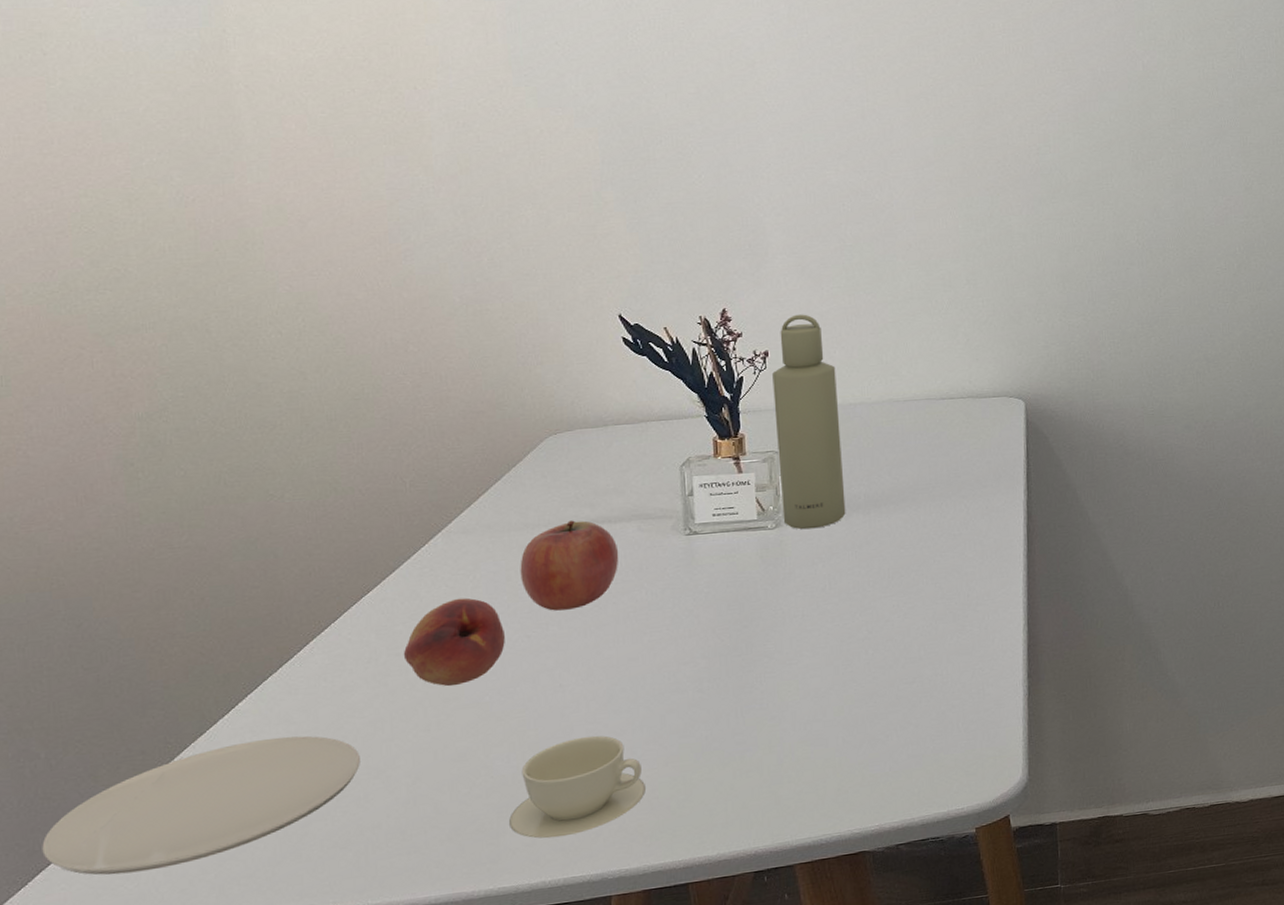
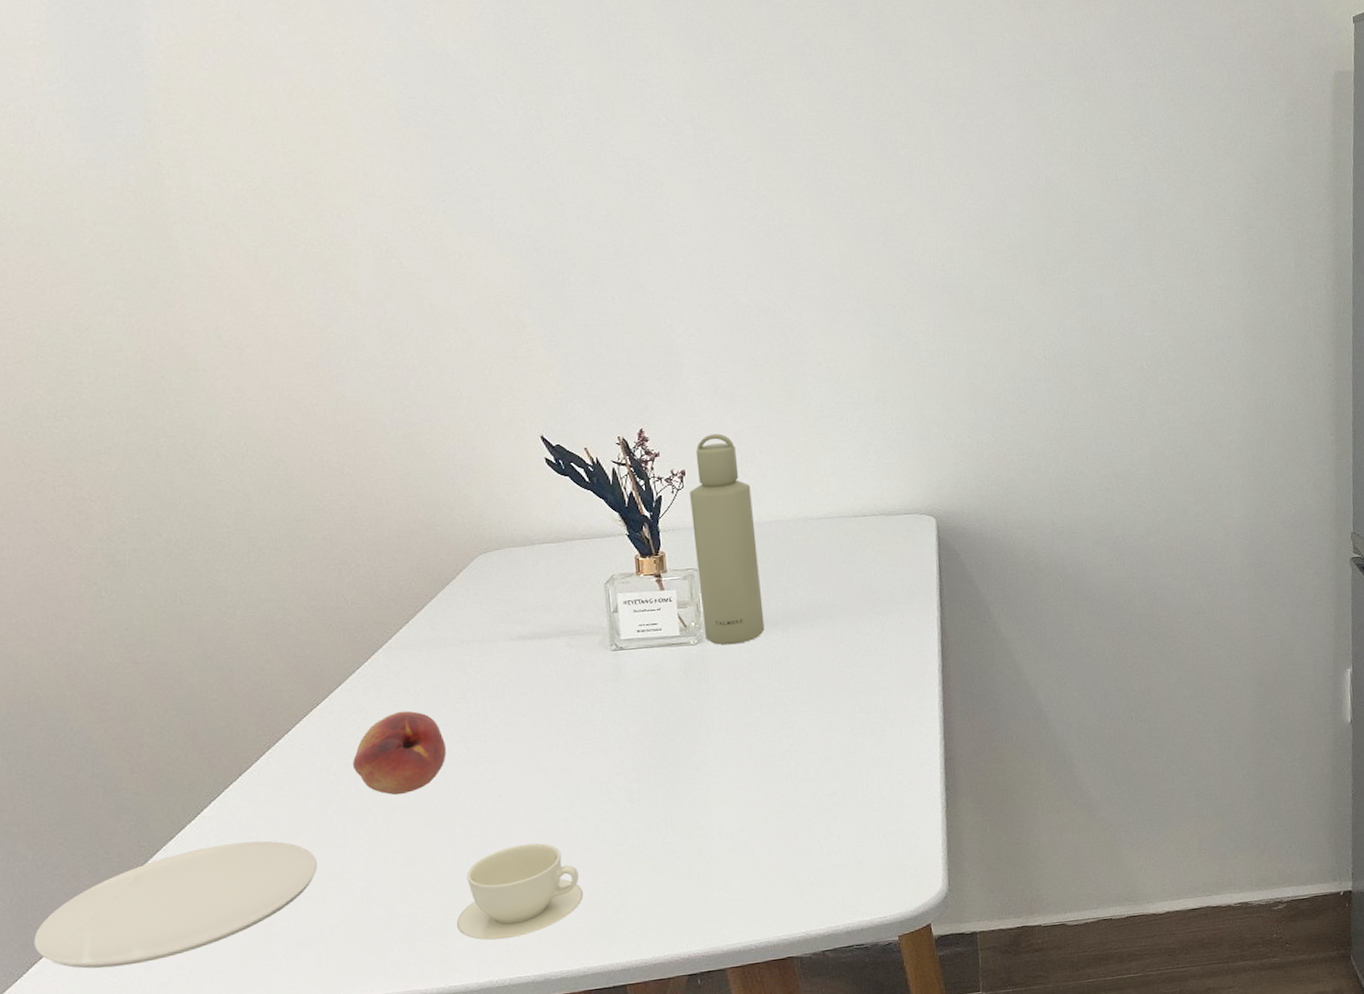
fruit: present [520,520,619,611] -> none [457,636,550,724]

